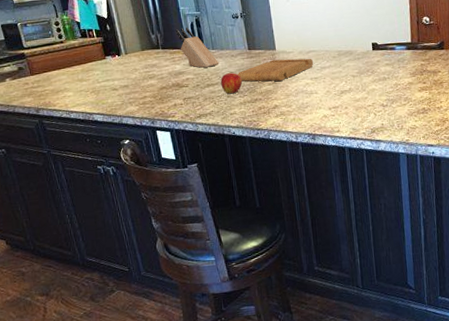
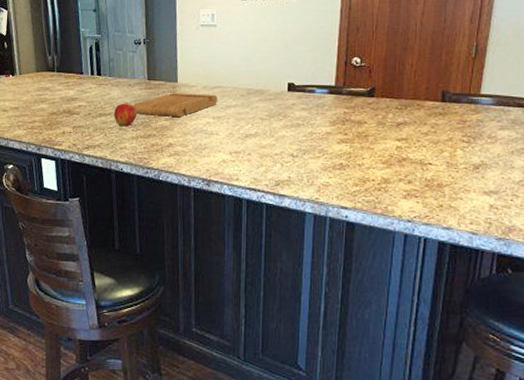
knife block: present [175,27,219,68] -> none [73,51,115,95]

